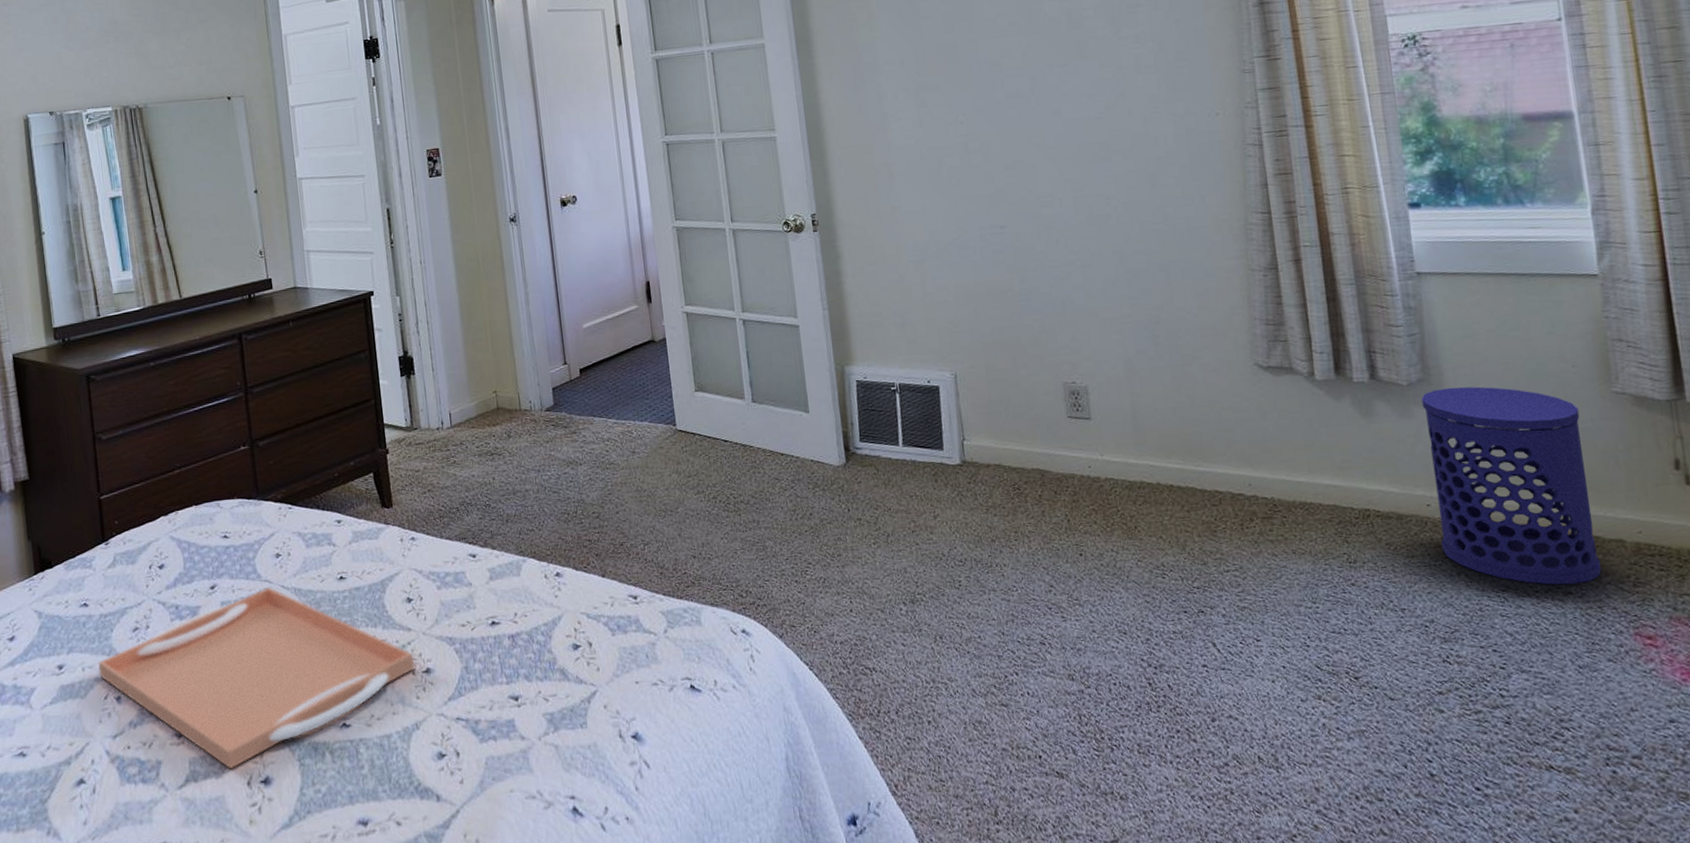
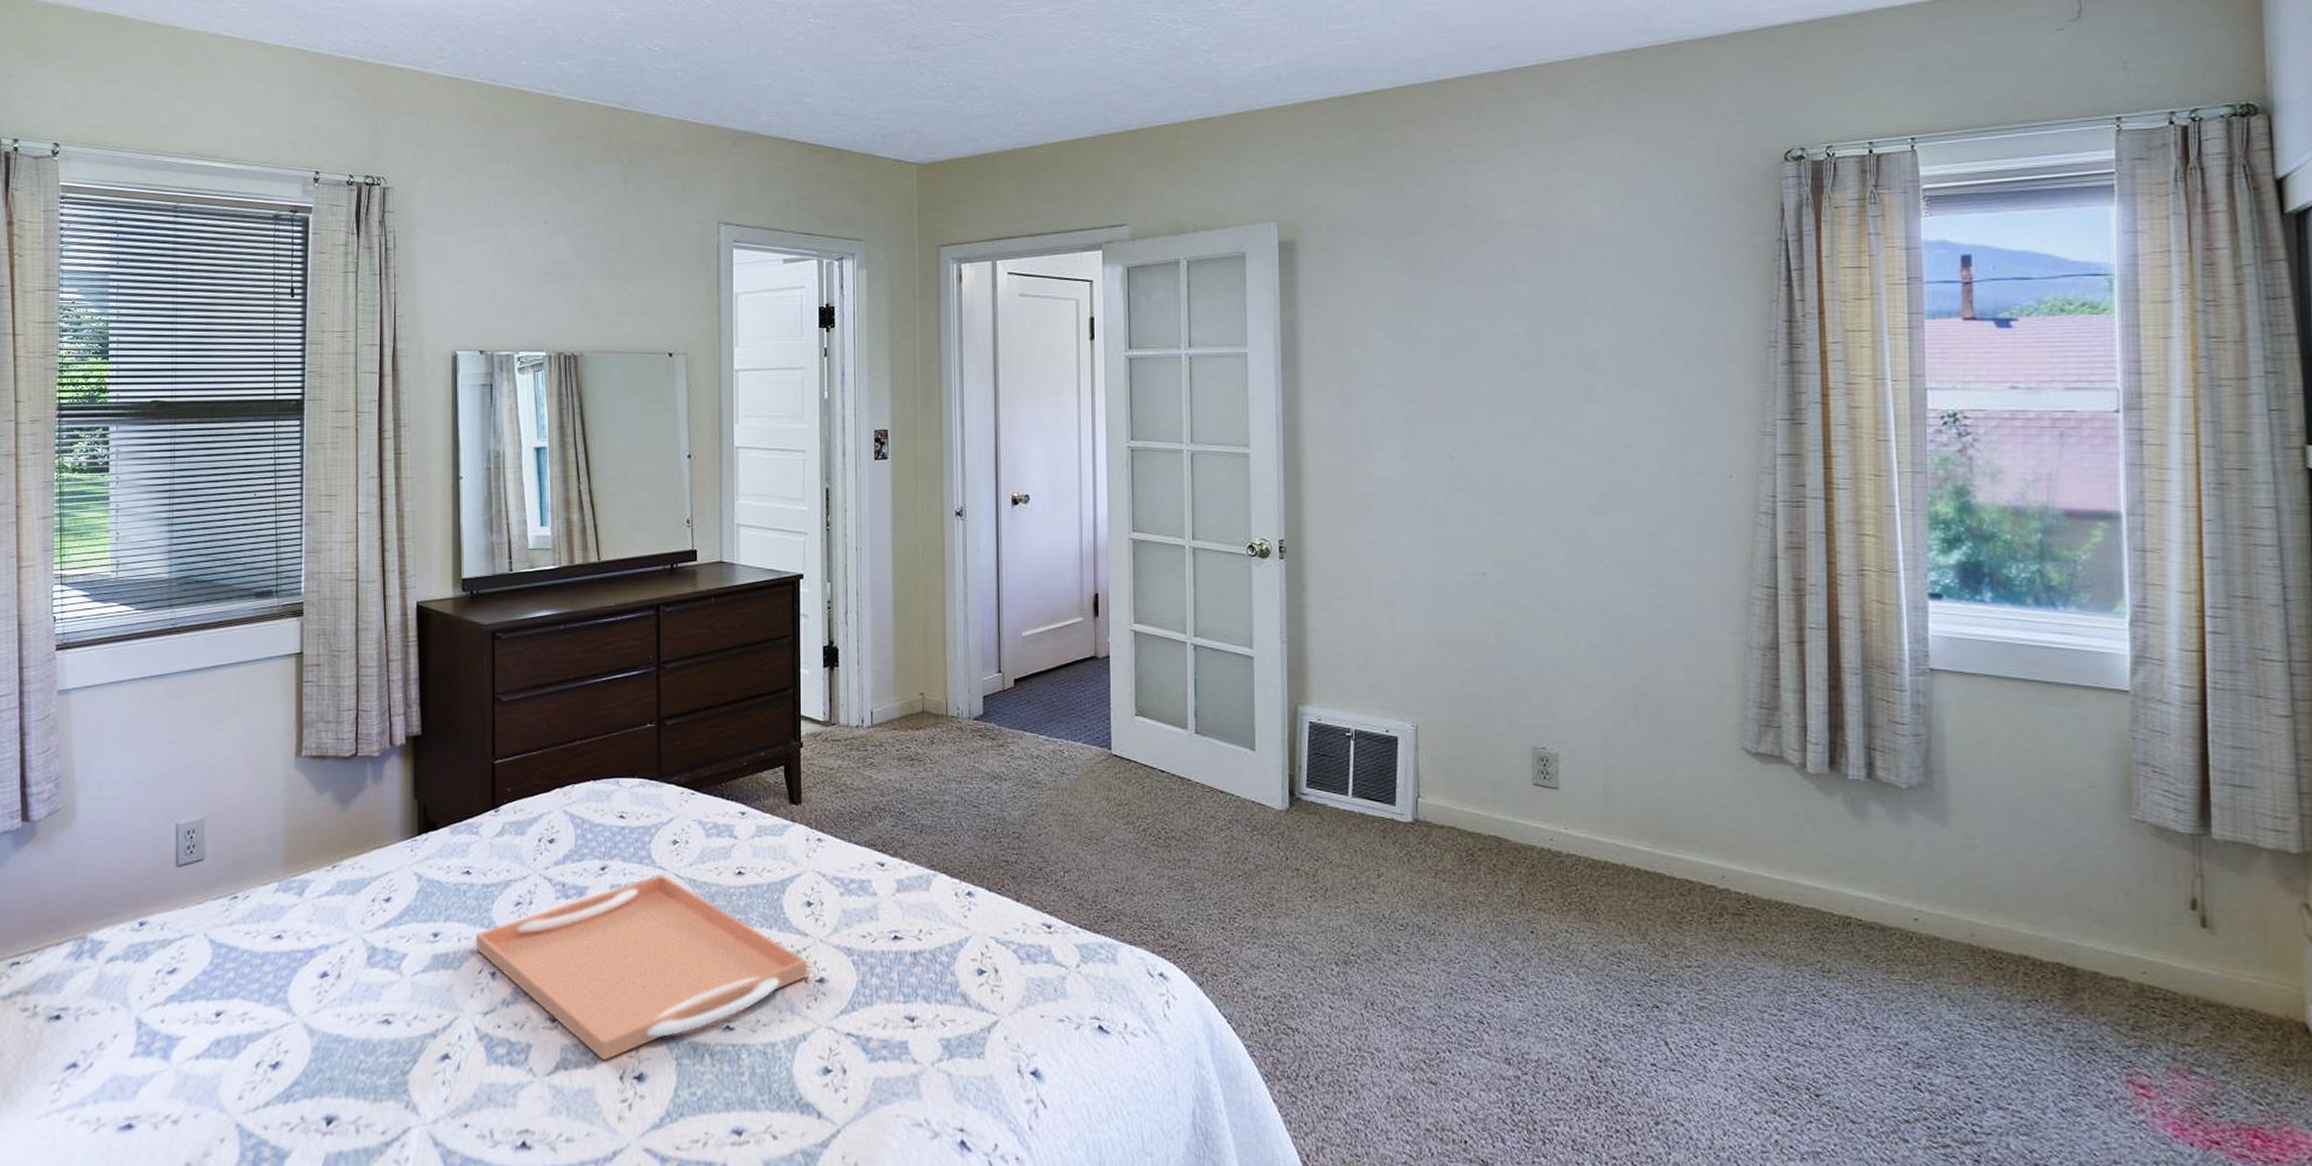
waste bin: present [1421,386,1601,585] -> none [1920,795,2097,1021]

